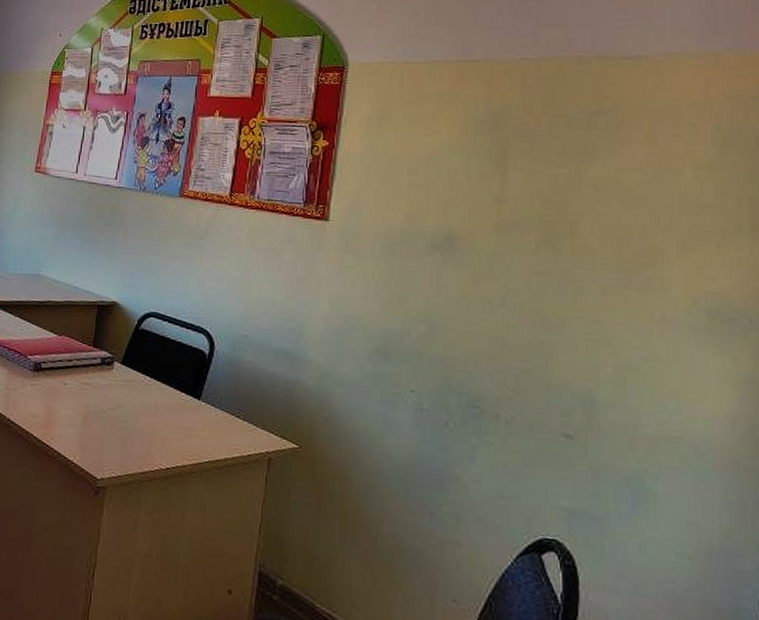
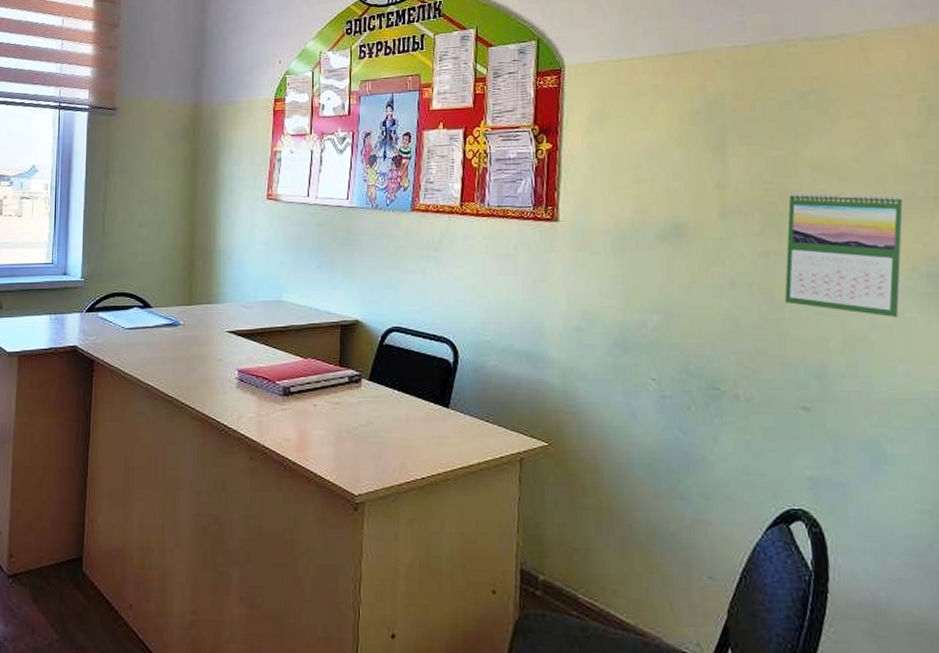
calendar: none [555,213,689,351] -> present [784,191,904,317]

